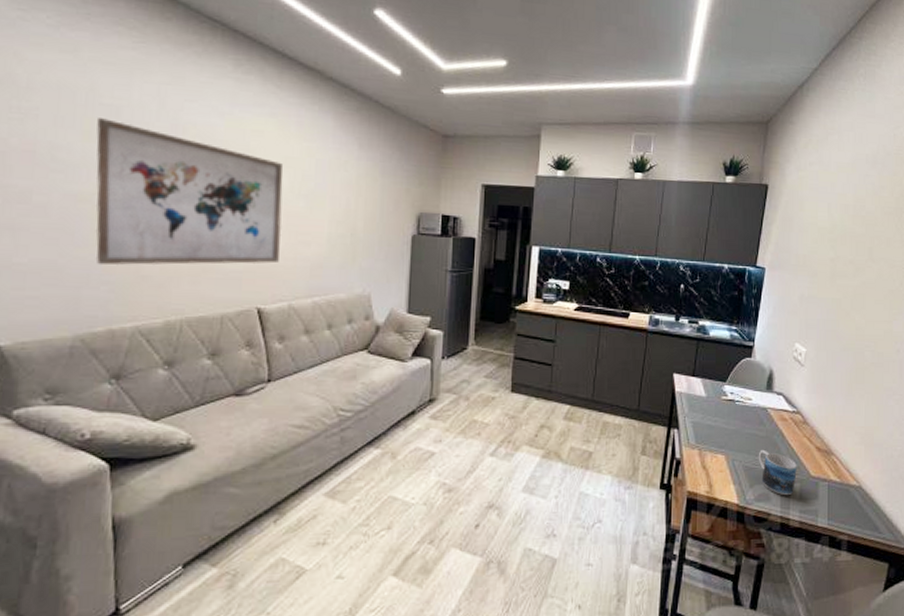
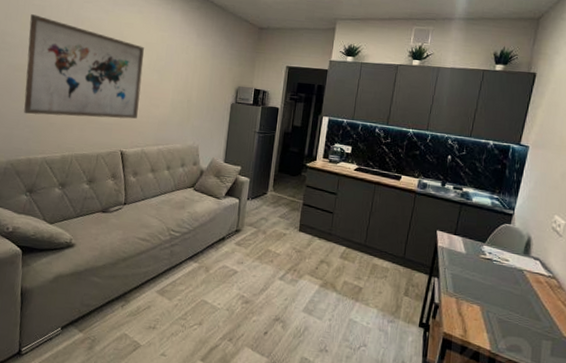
mug: present [758,449,797,496] -> none [512,306,550,351]

